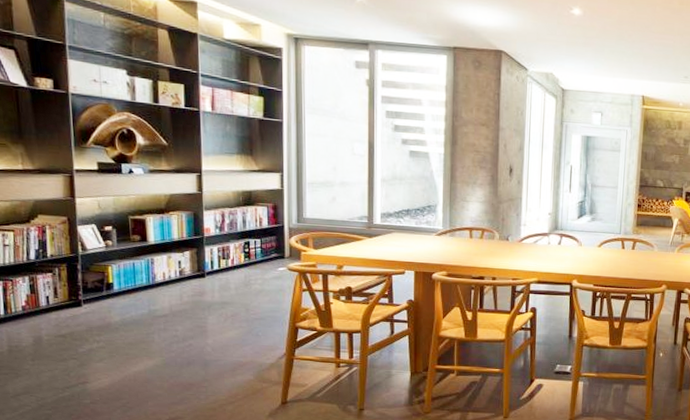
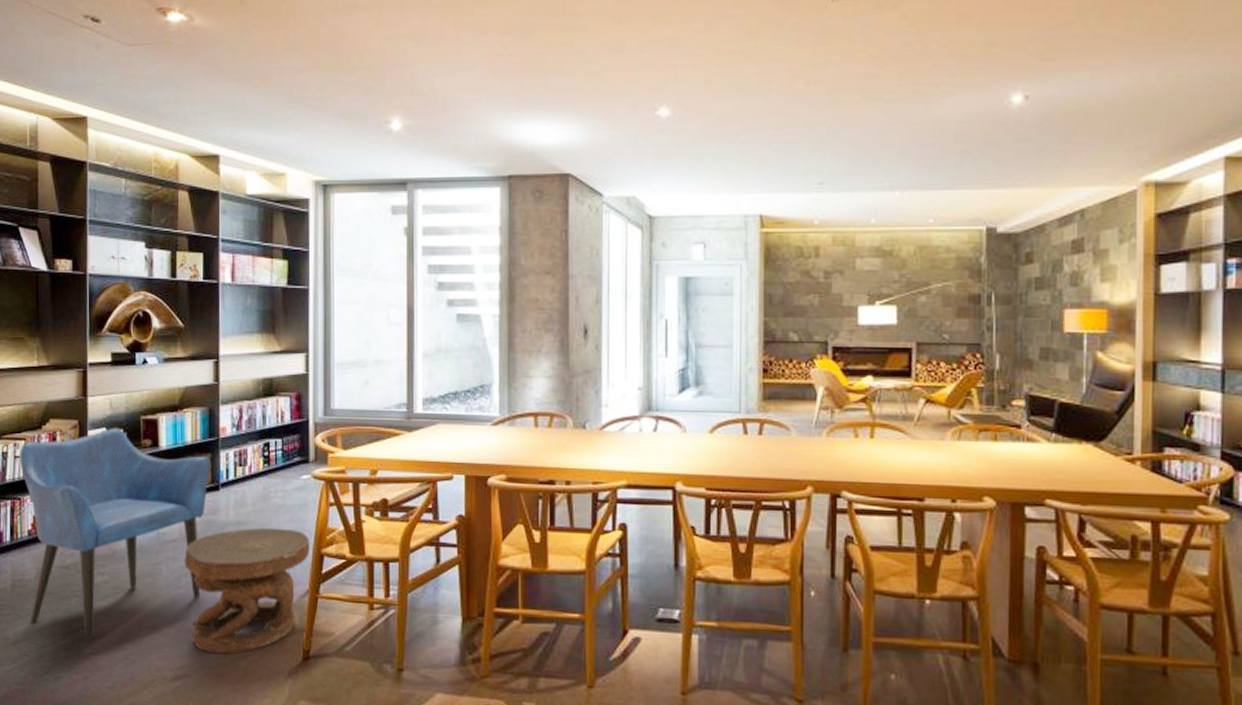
armchair: none [9,224,197,394] -> present [19,427,211,641]
side table: none [174,306,286,402] -> present [184,527,310,655]

